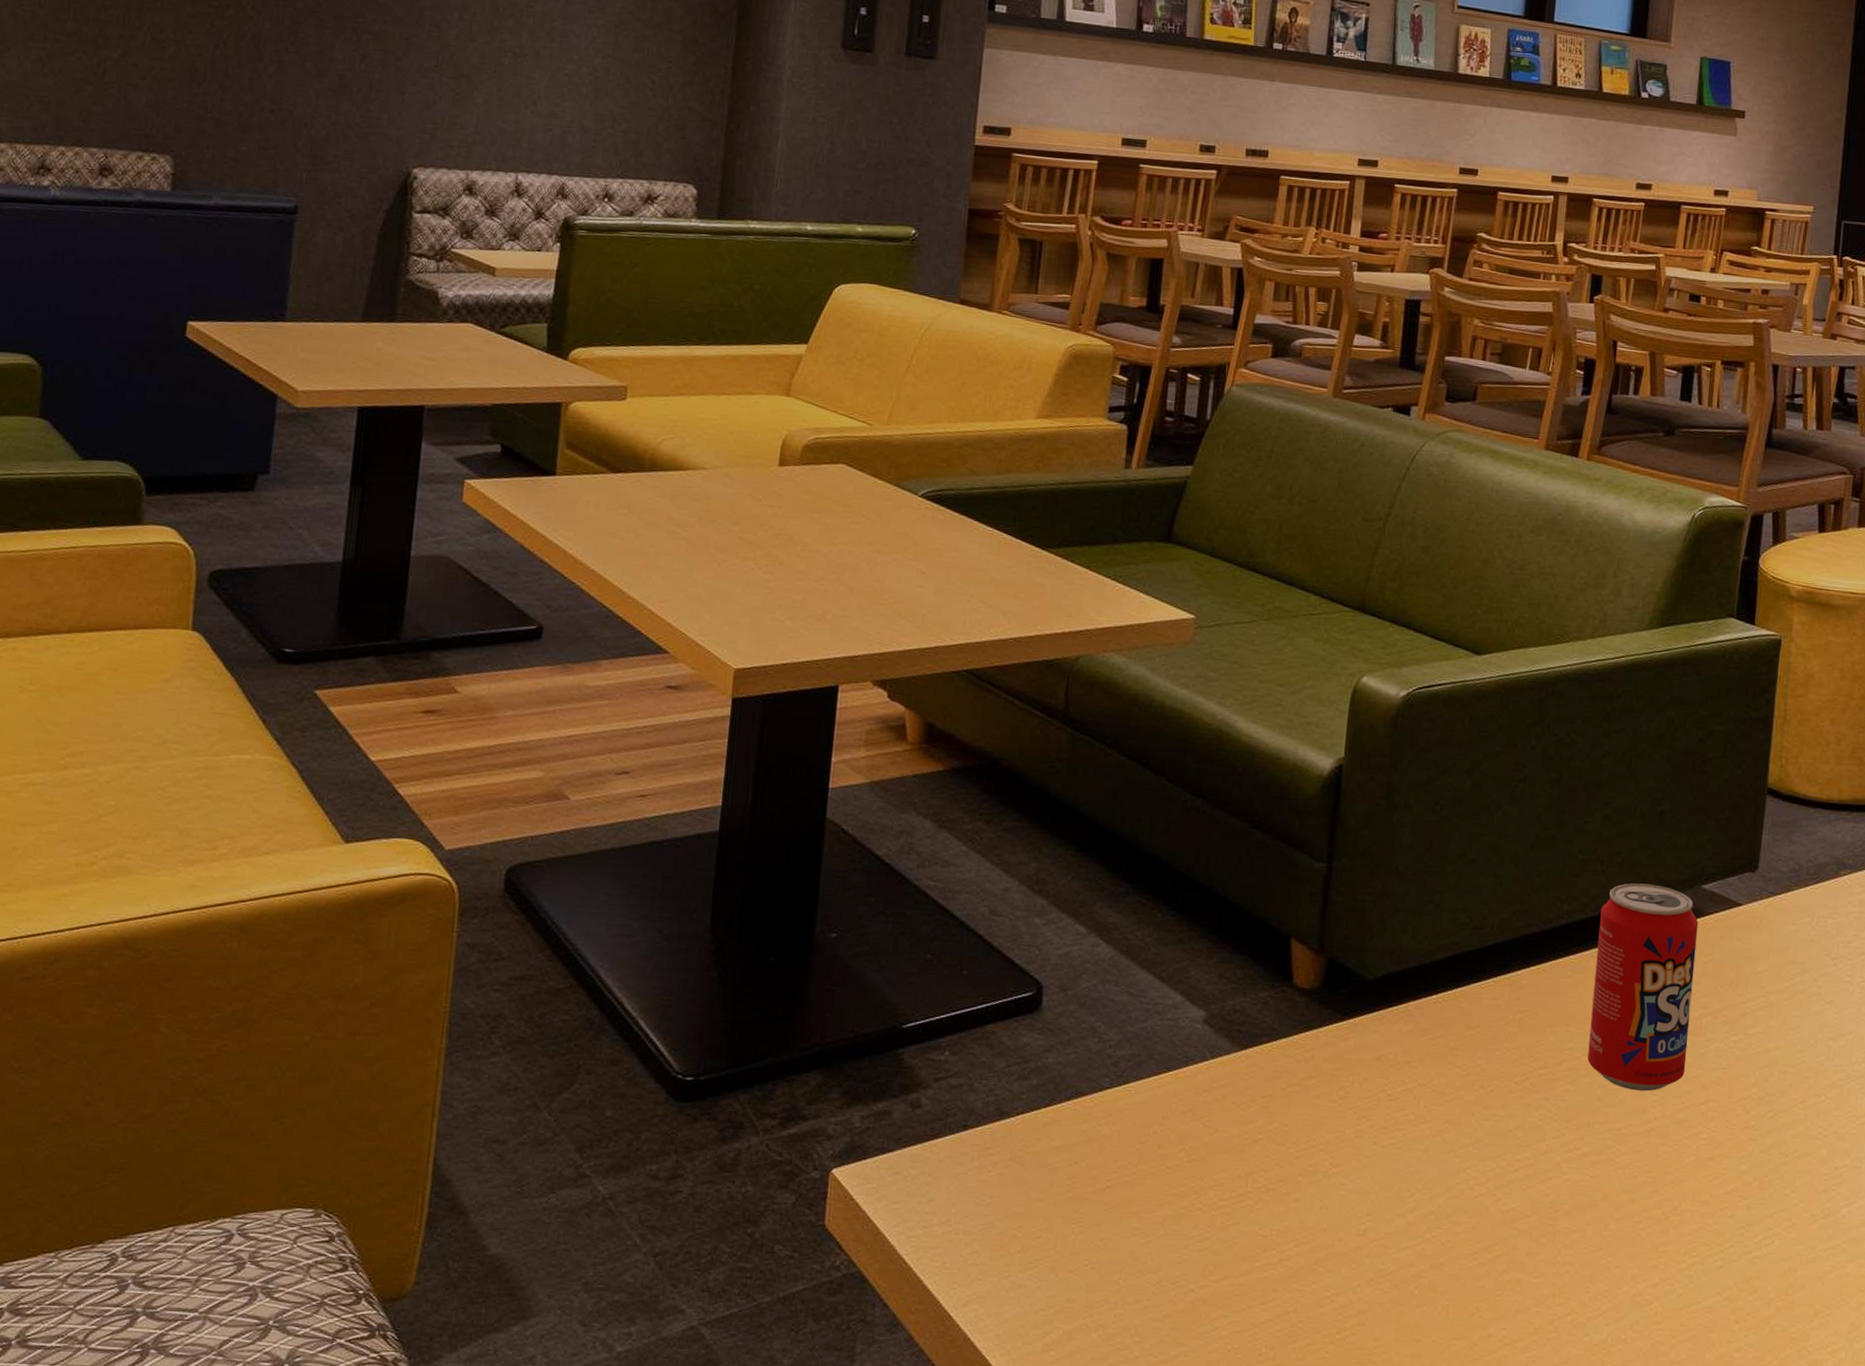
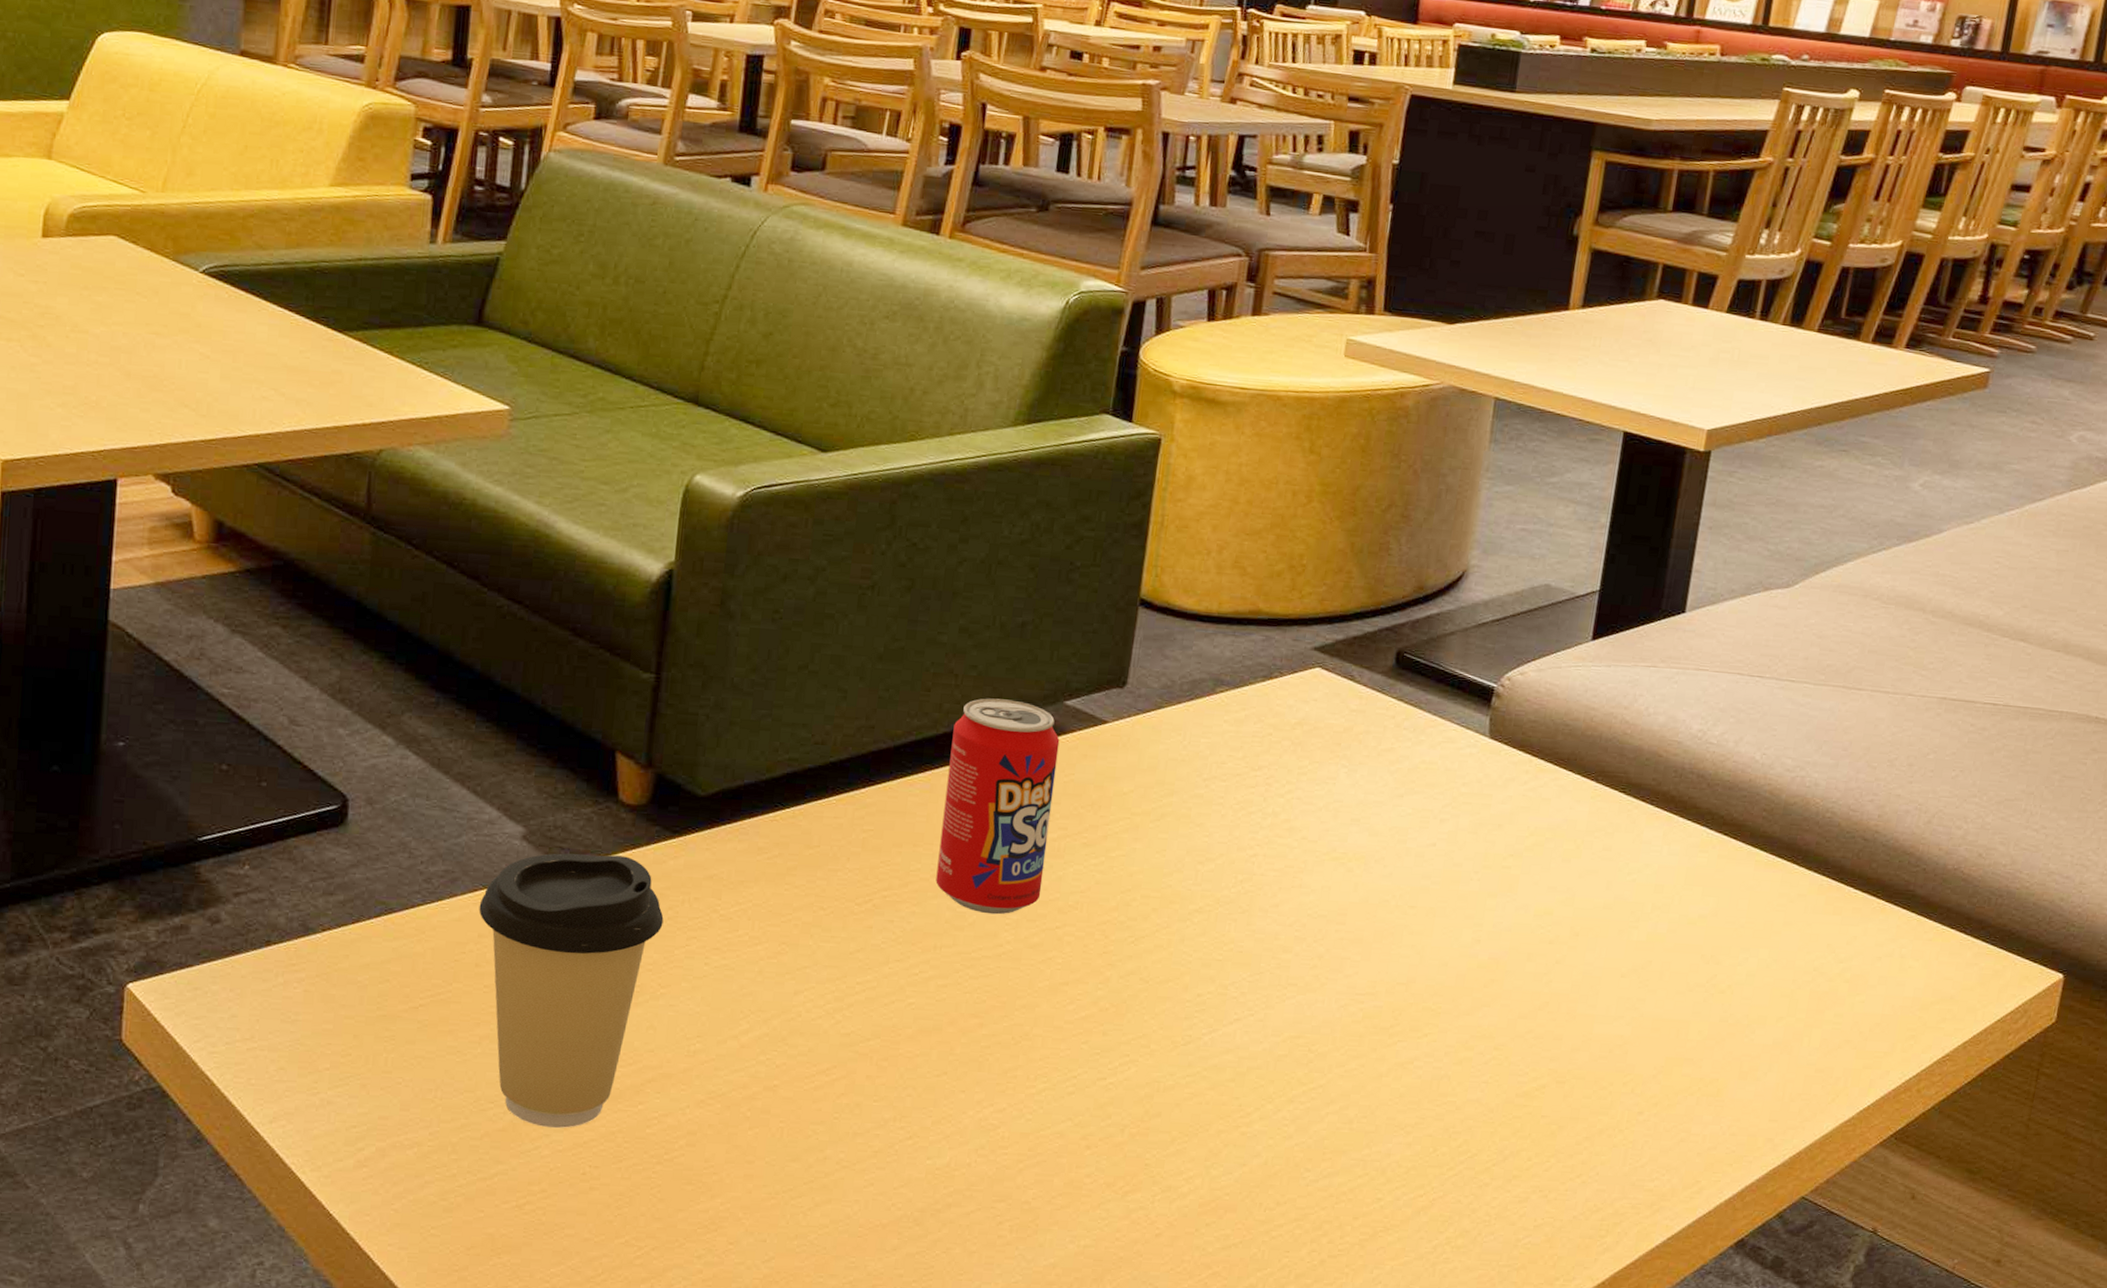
coffee cup: none [1163,1036,1335,1309] -> present [479,853,664,1128]

